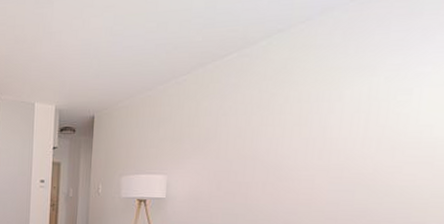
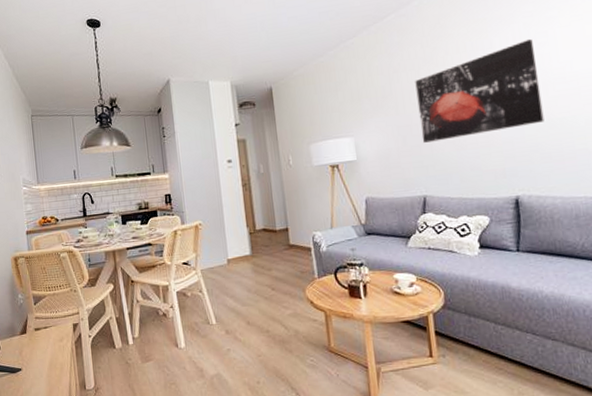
wall art: none [238,95,391,192] -> present [415,38,545,143]

